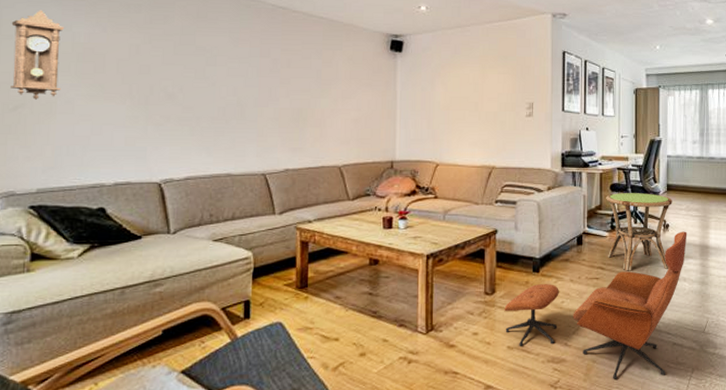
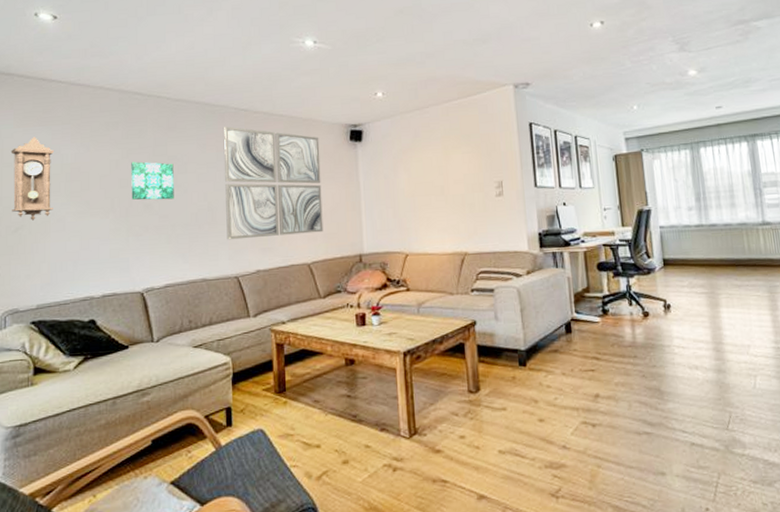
wall art: none [152,48,202,91] -> present [131,161,174,200]
wall art: none [256,22,359,137] -> present [223,126,323,240]
lounge chair: present [504,231,687,379] -> none [491,311,694,487]
side table: present [606,193,672,271] -> none [593,270,677,361]

